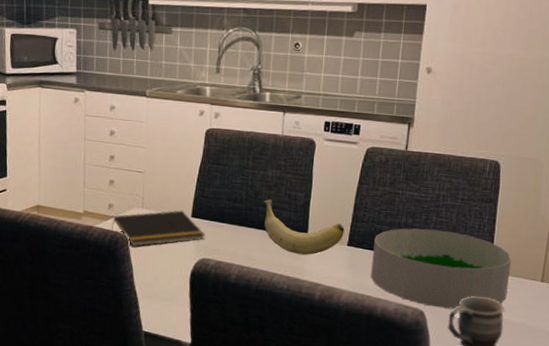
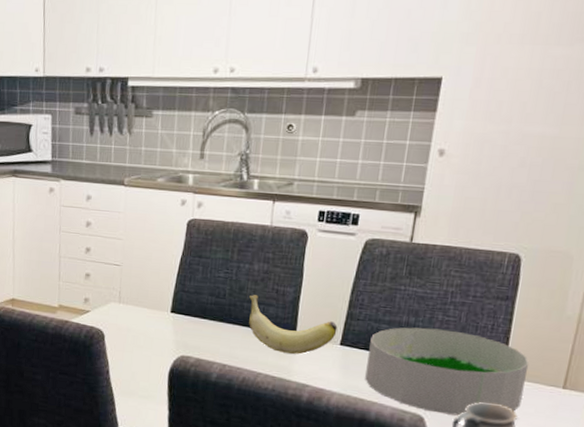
notepad: present [111,210,205,247] -> none [86,305,185,343]

